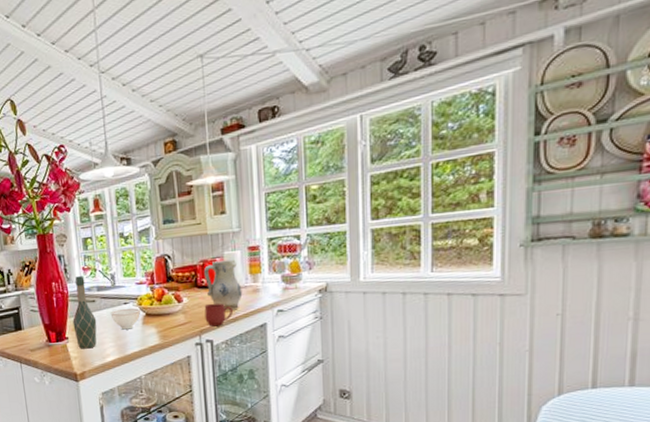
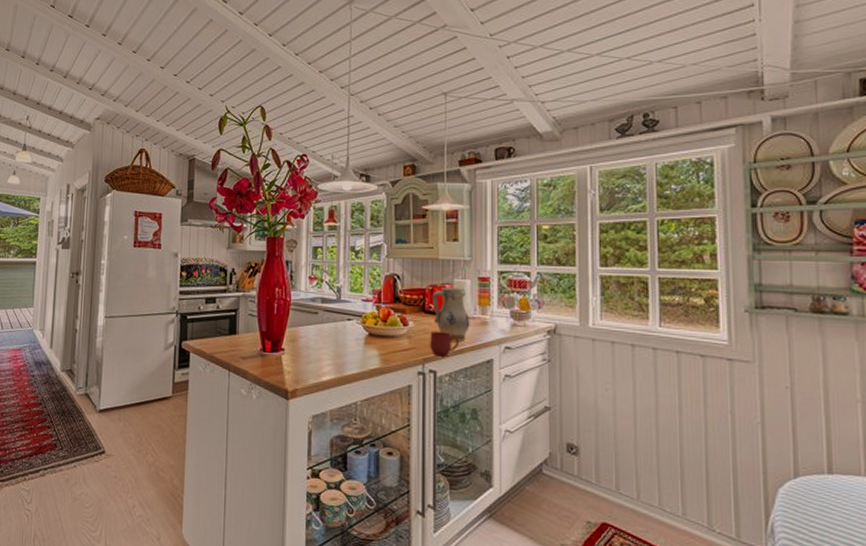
wine bottle: present [72,276,97,349] -> none [291,285,317,364]
bowl: present [110,307,141,330] -> none [332,324,364,348]

